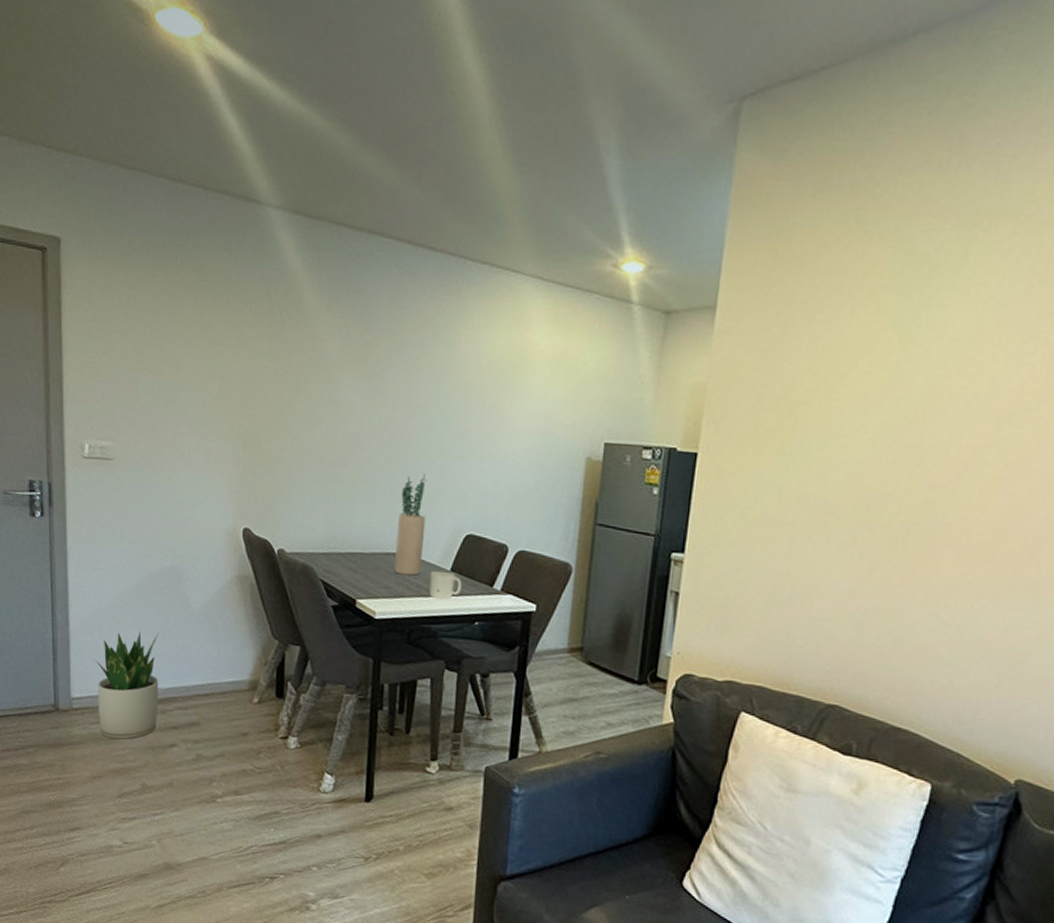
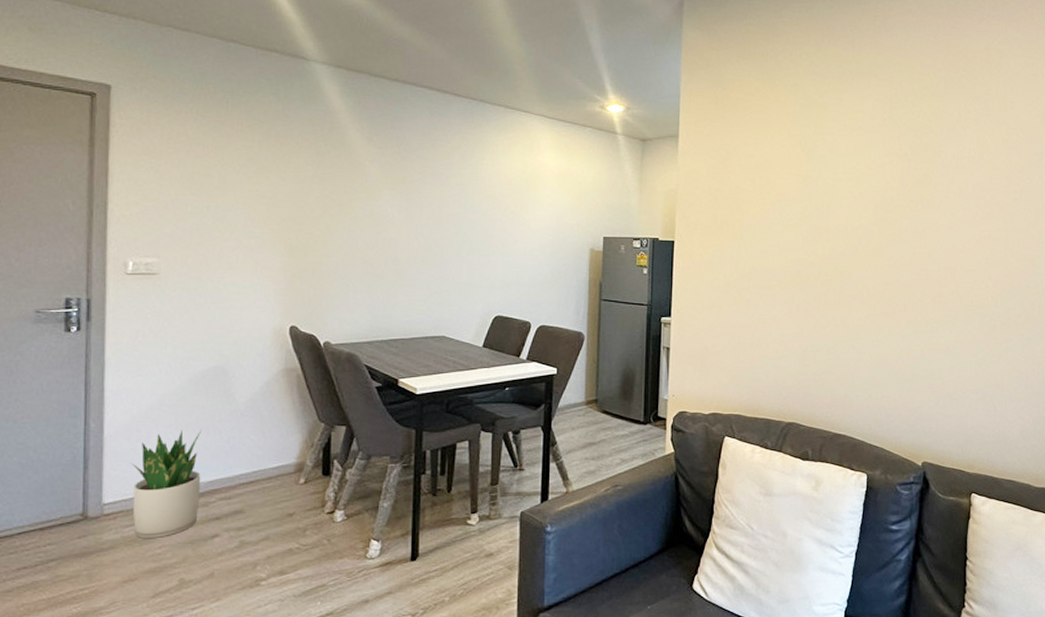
vase: present [393,473,426,576] -> none [432,268,459,354]
mug: present [429,570,463,600] -> none [464,348,493,372]

